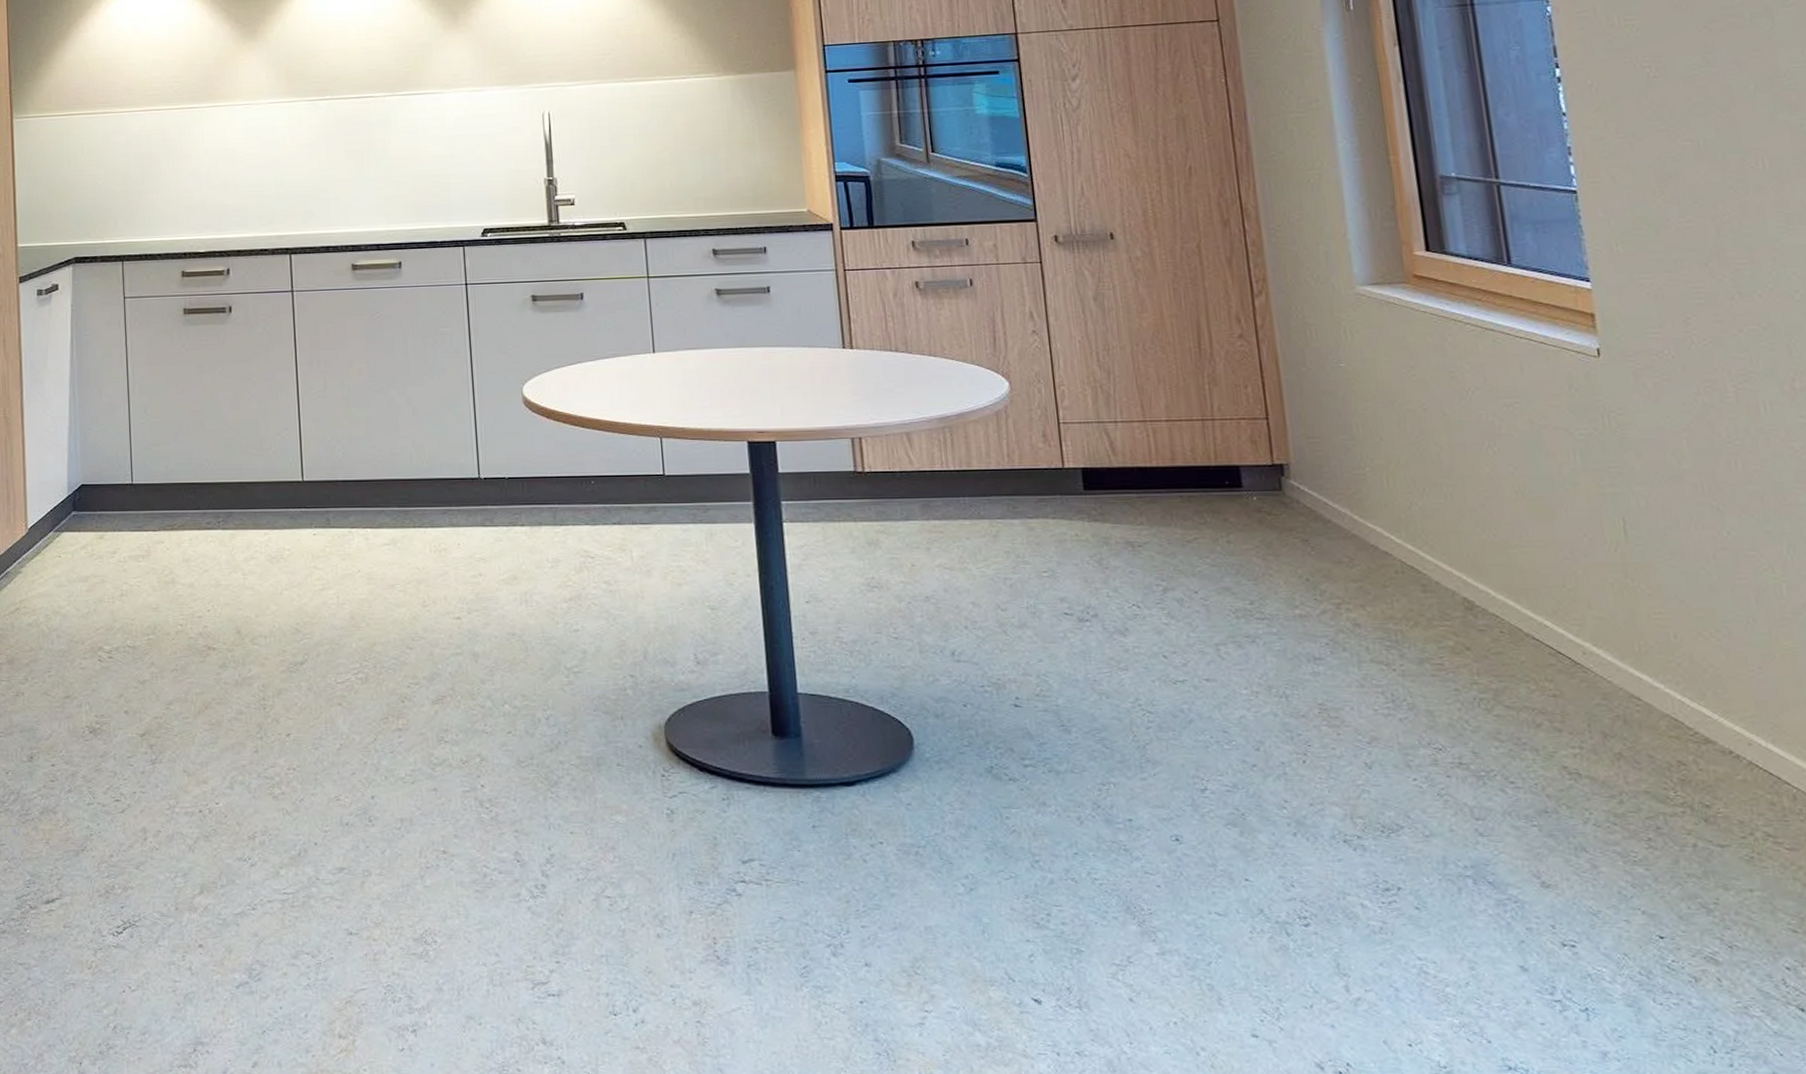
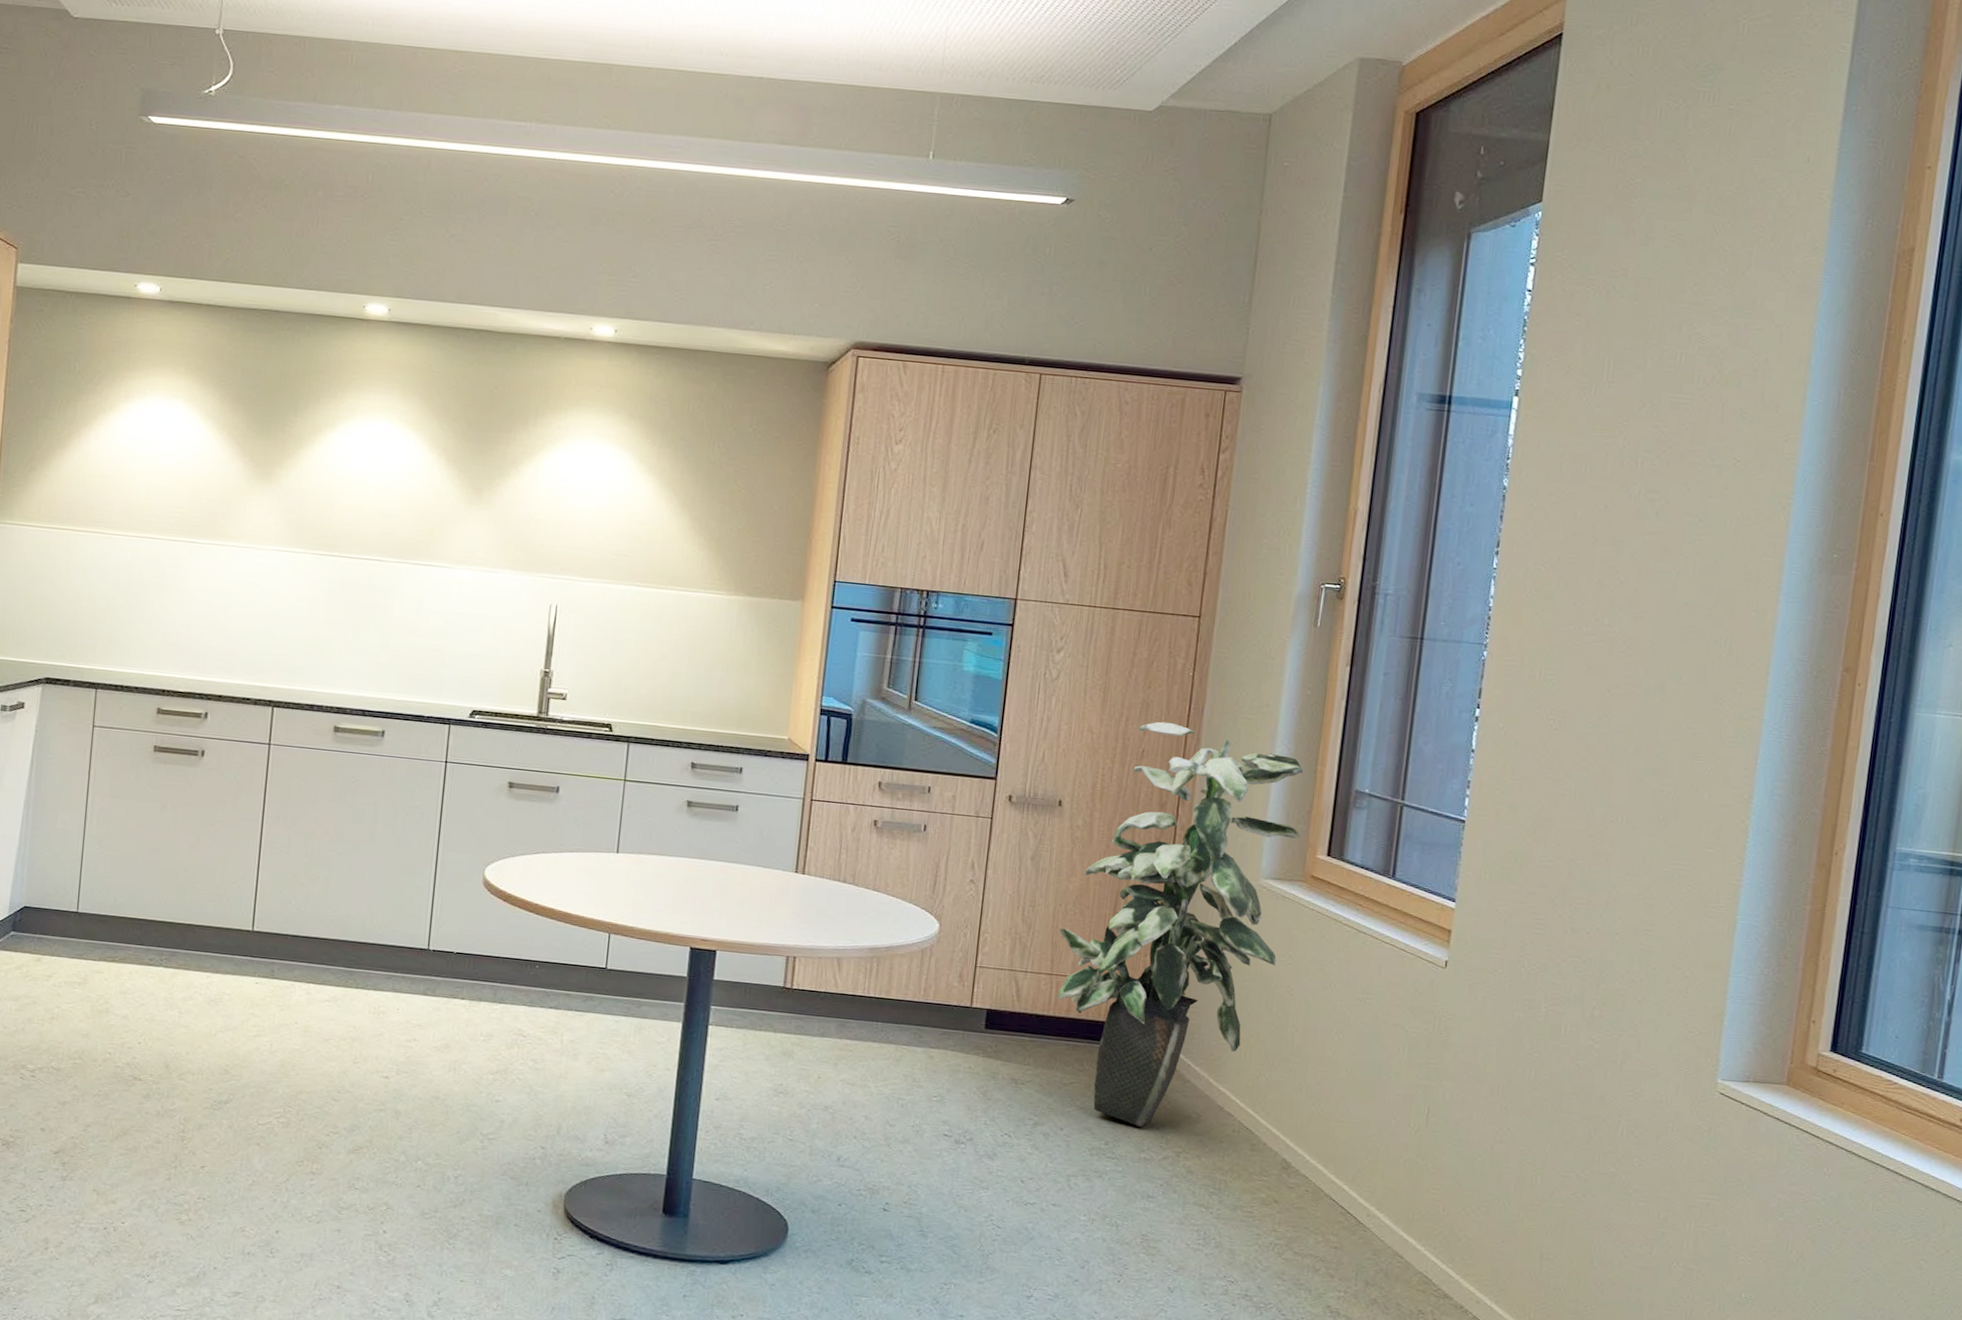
indoor plant: none [1142,134,1398,579] -> present [1057,721,1304,1127]

